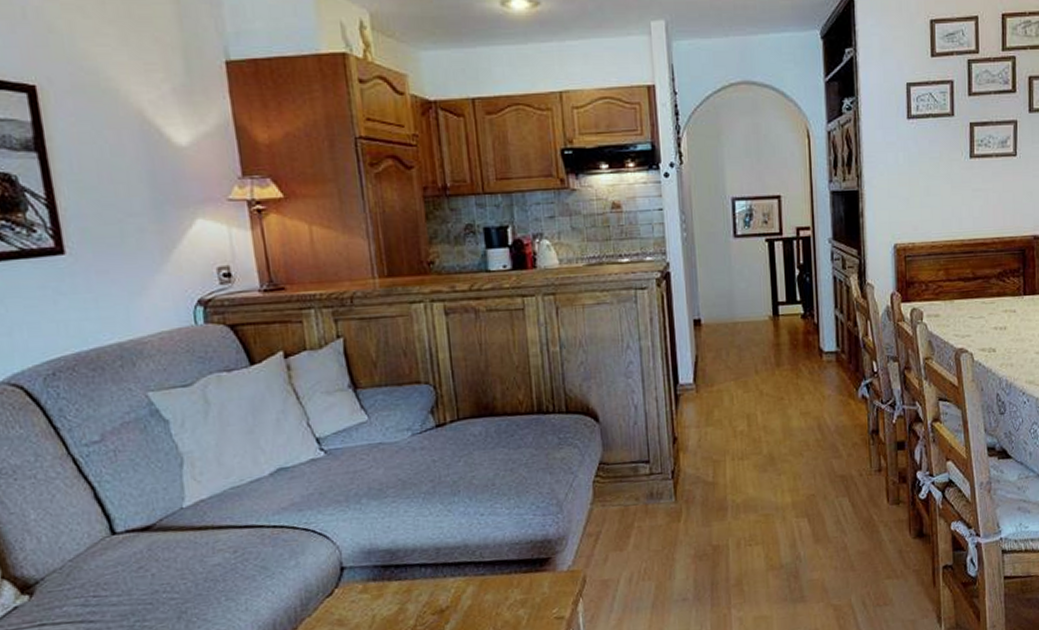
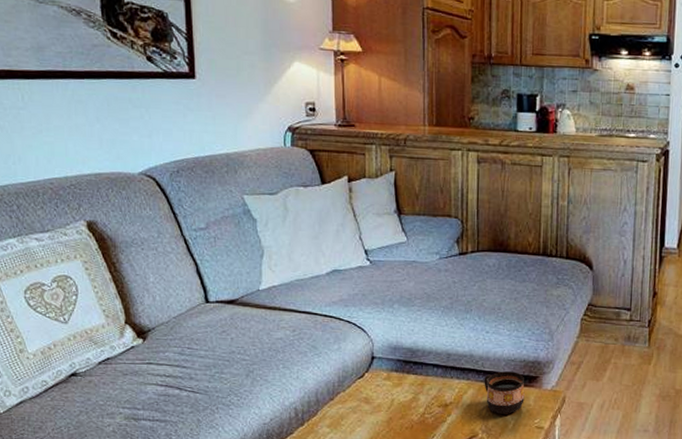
cup: none [485,556,537,611] -> present [484,371,525,414]

